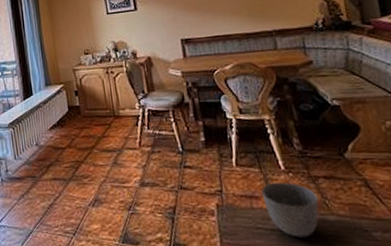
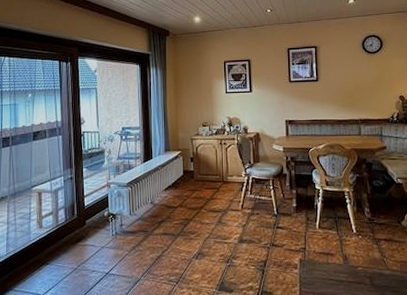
bowl: present [261,182,319,238] -> none [336,242,379,287]

